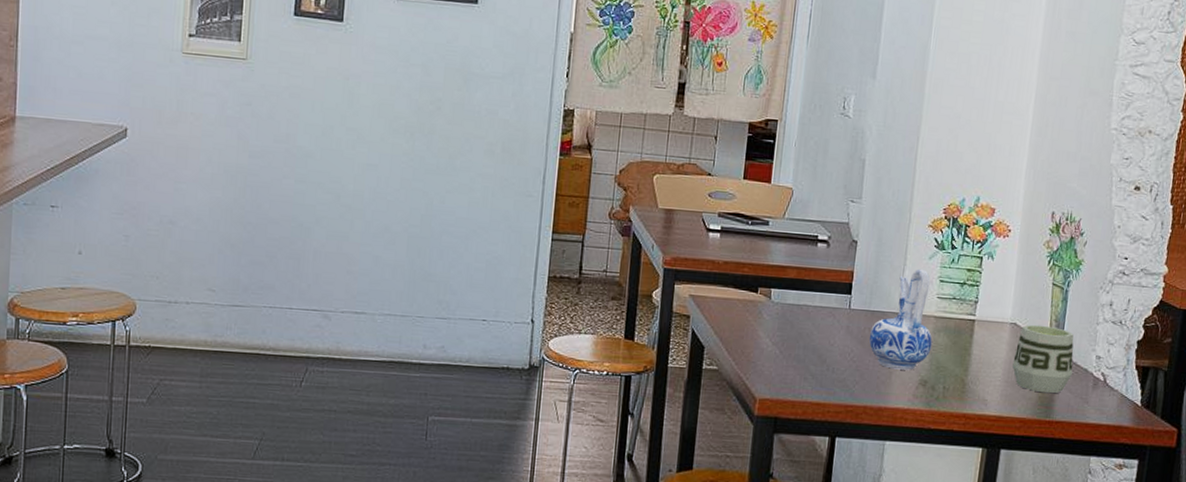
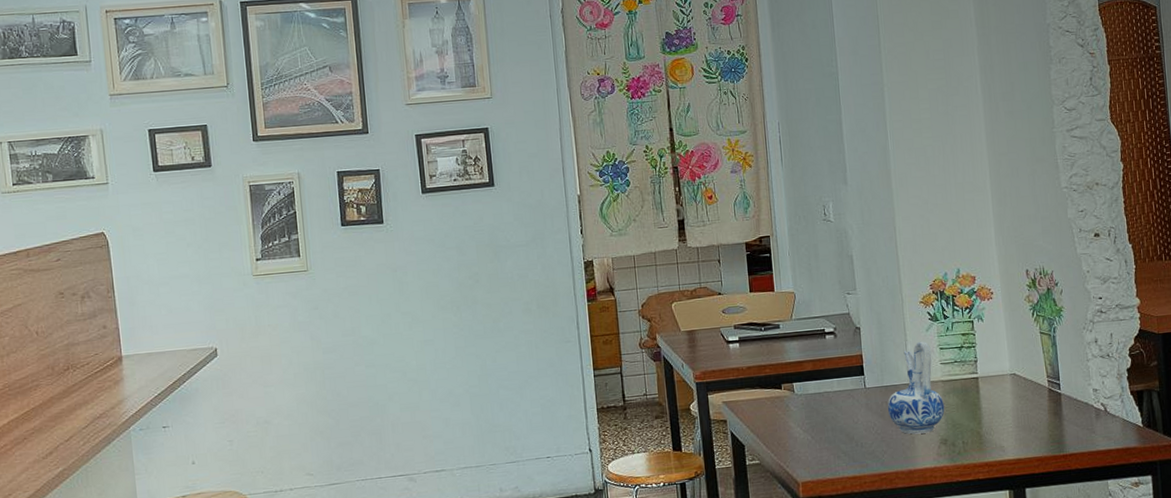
cup: present [1012,324,1074,394] -> none [1019,370,1075,431]

